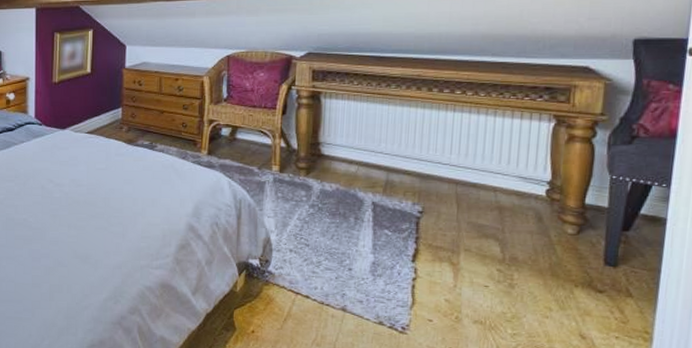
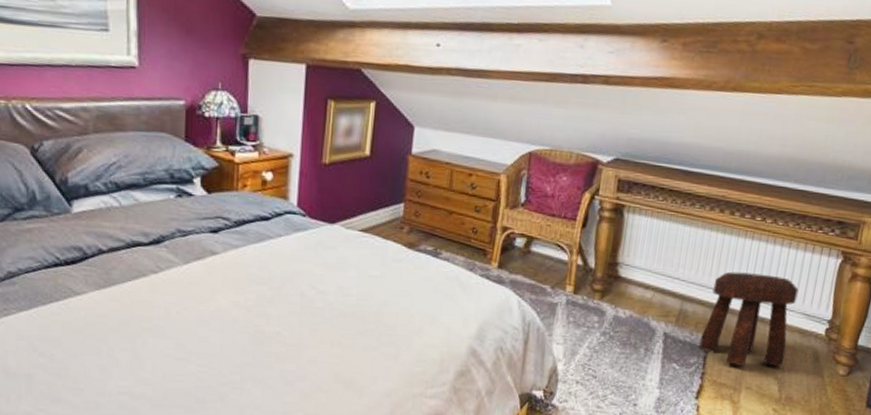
stool: none [410,142,510,229] -> present [699,271,799,367]

